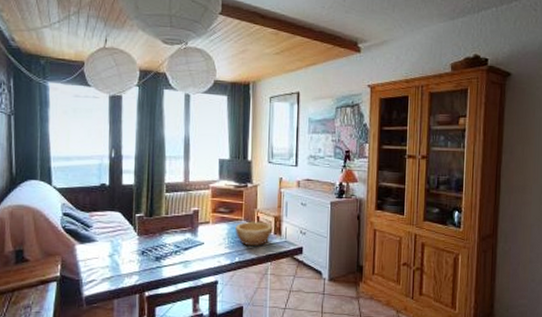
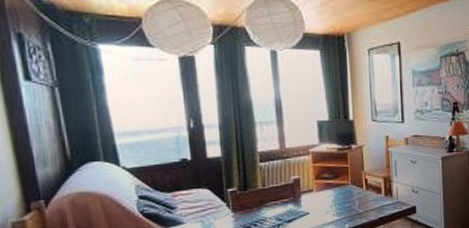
bowl: present [236,221,273,247] -> none [343,184,383,211]

